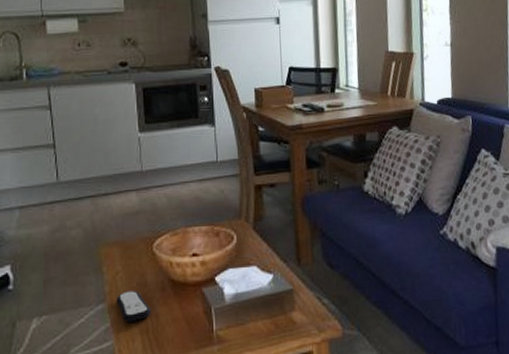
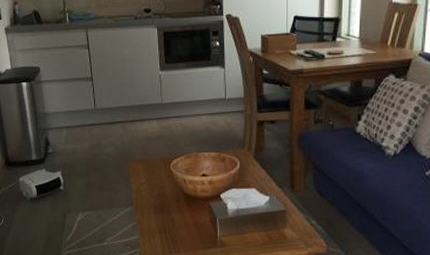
remote control: present [116,291,151,322] -> none [141,199,168,223]

